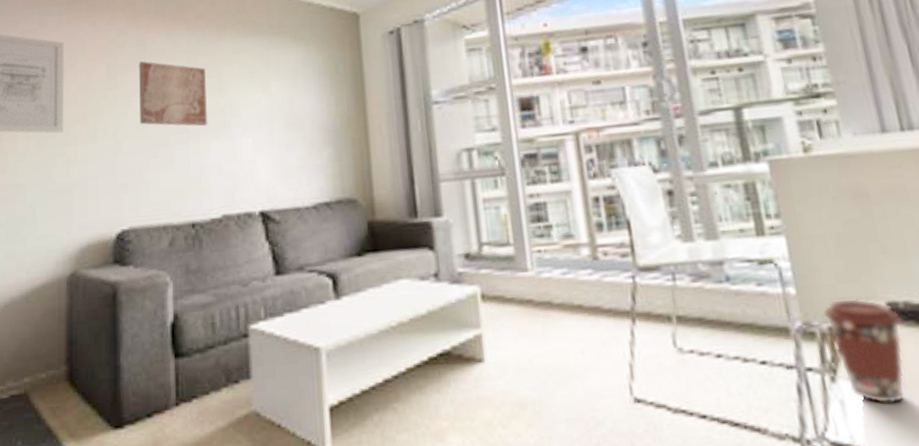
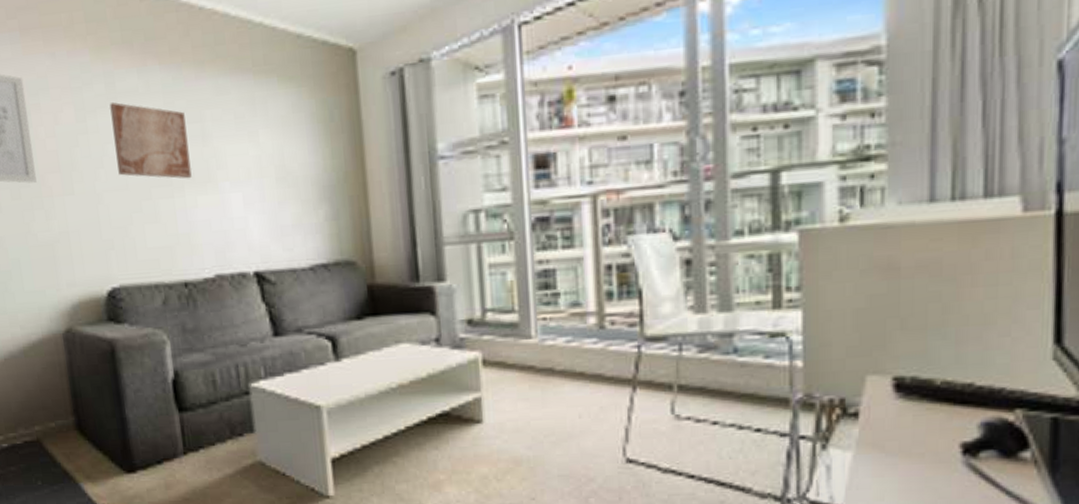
coffee cup: present [822,298,905,405] -> none [826,373,906,471]

